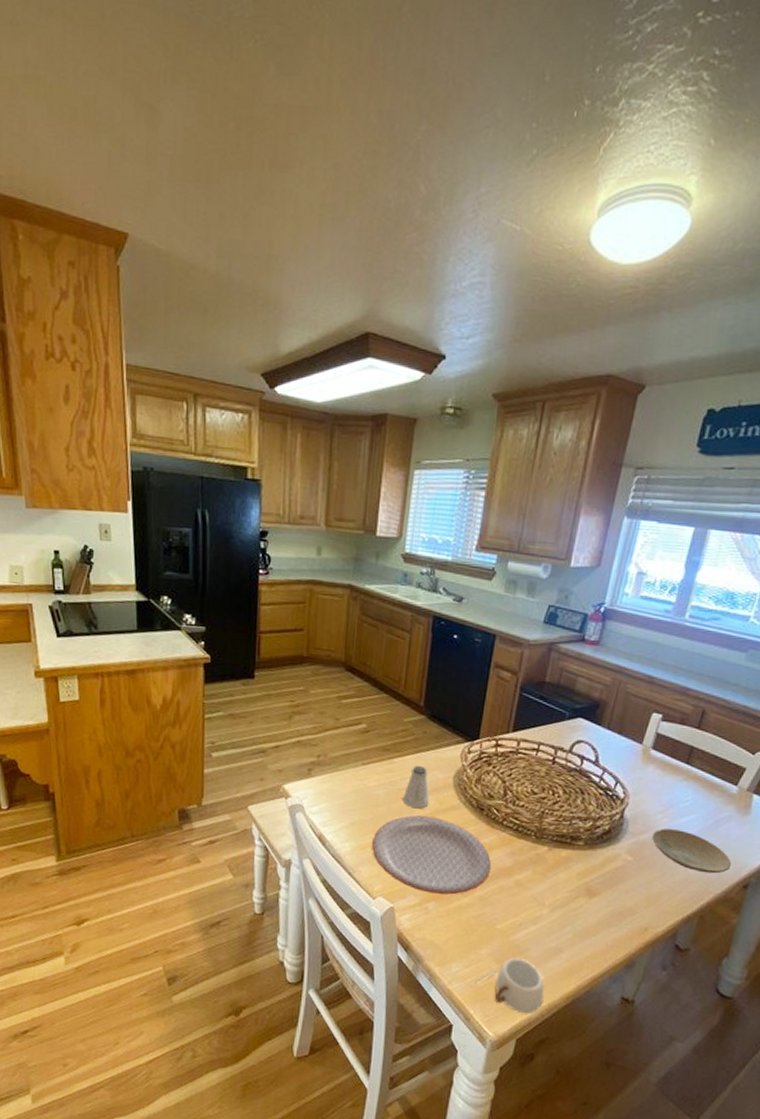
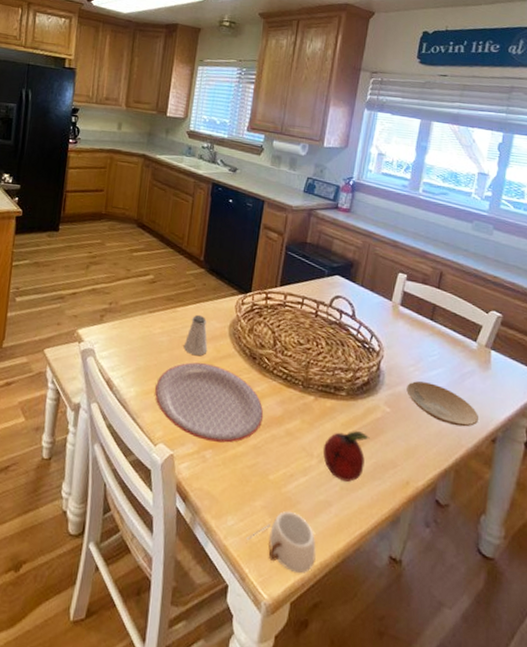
fruit: none [555,879,608,929] -> present [322,430,370,482]

